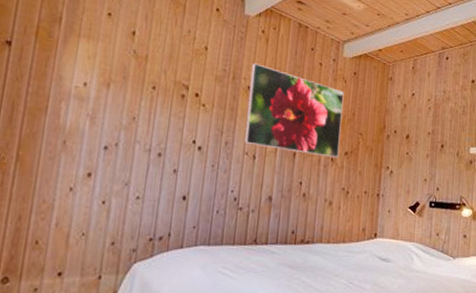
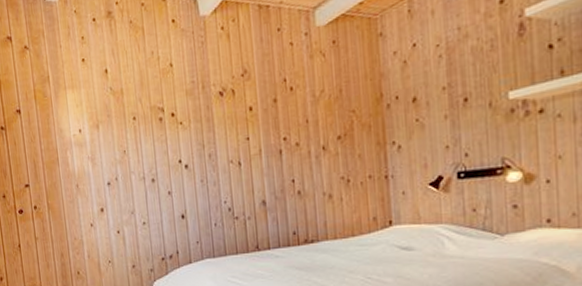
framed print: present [244,63,344,158] -> none [218,64,330,153]

